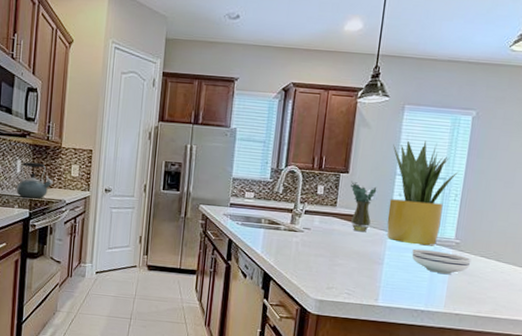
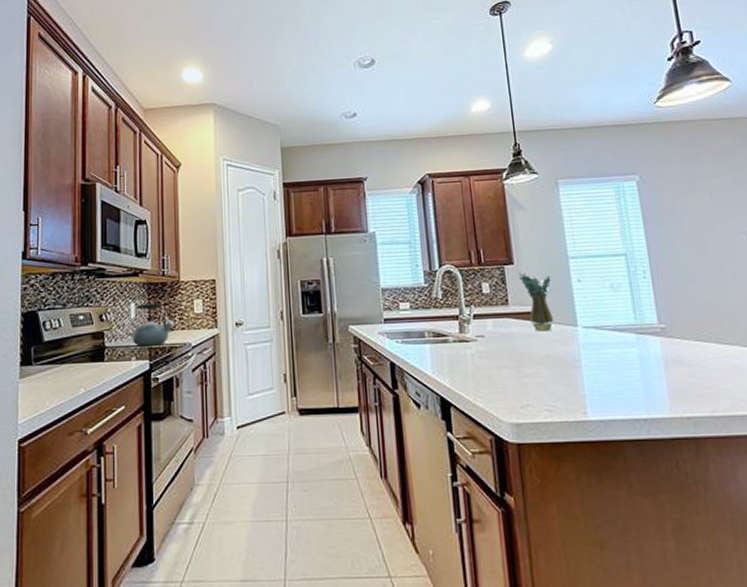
planter: present [386,140,458,246] -> none [556,215,639,337]
bowl: present [411,248,472,275] -> none [611,341,687,369]

